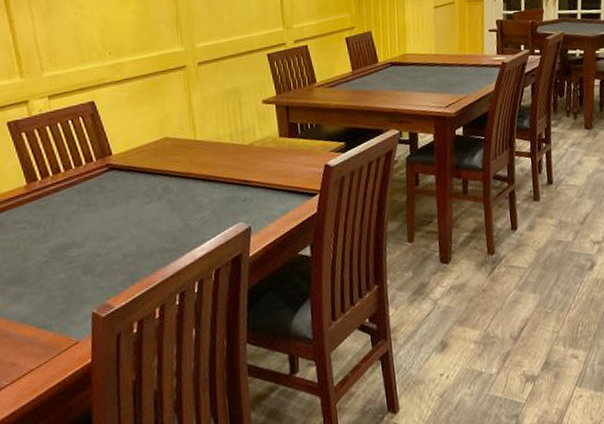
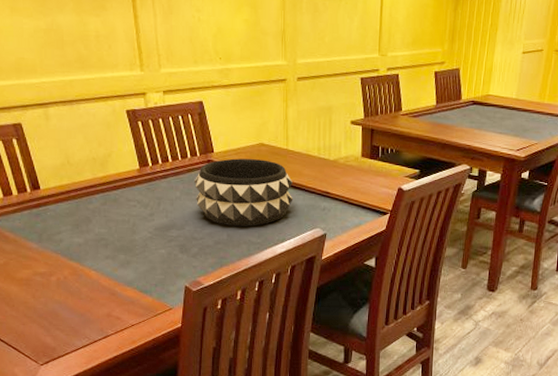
decorative bowl: none [93,155,209,234] -> present [195,158,293,226]

